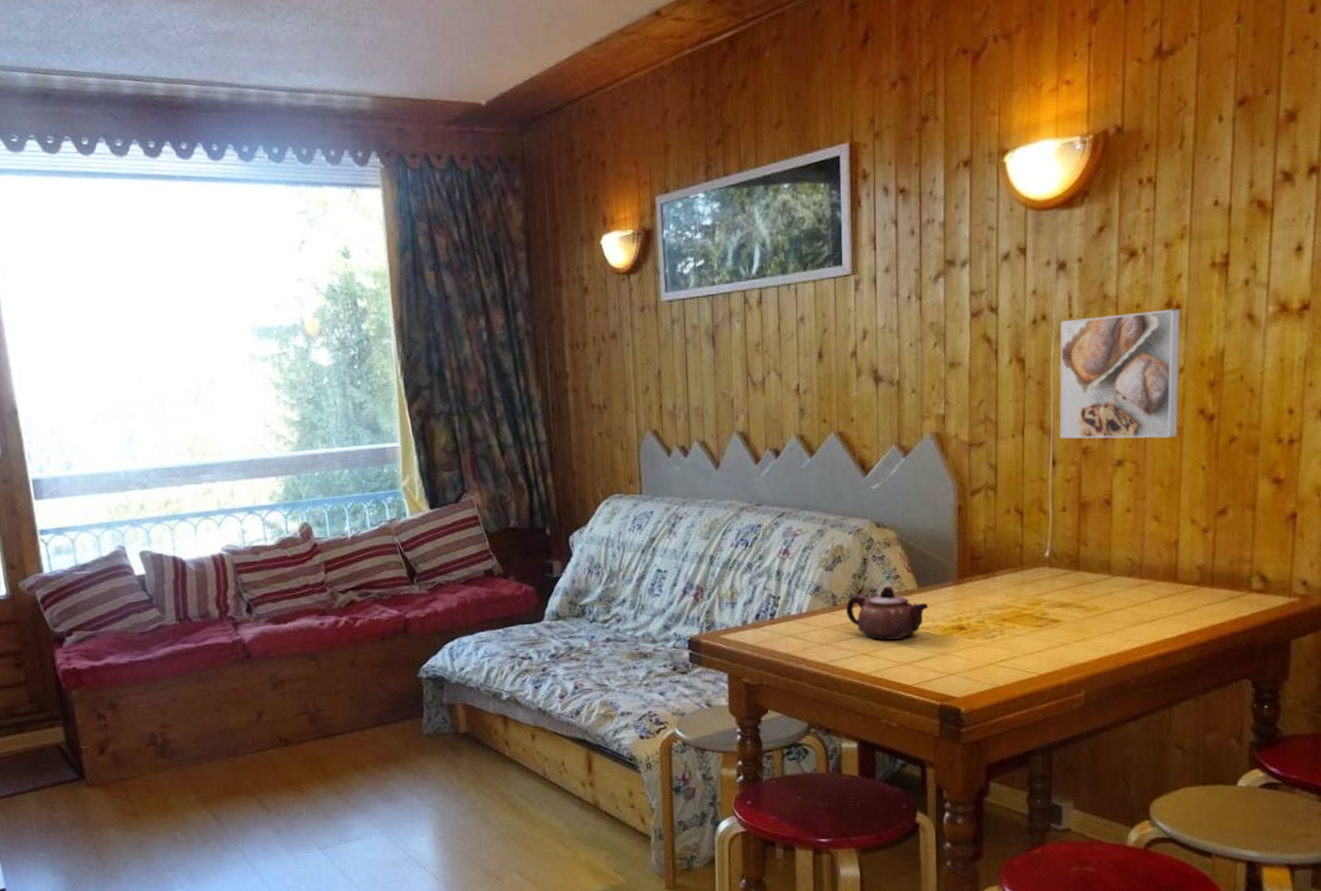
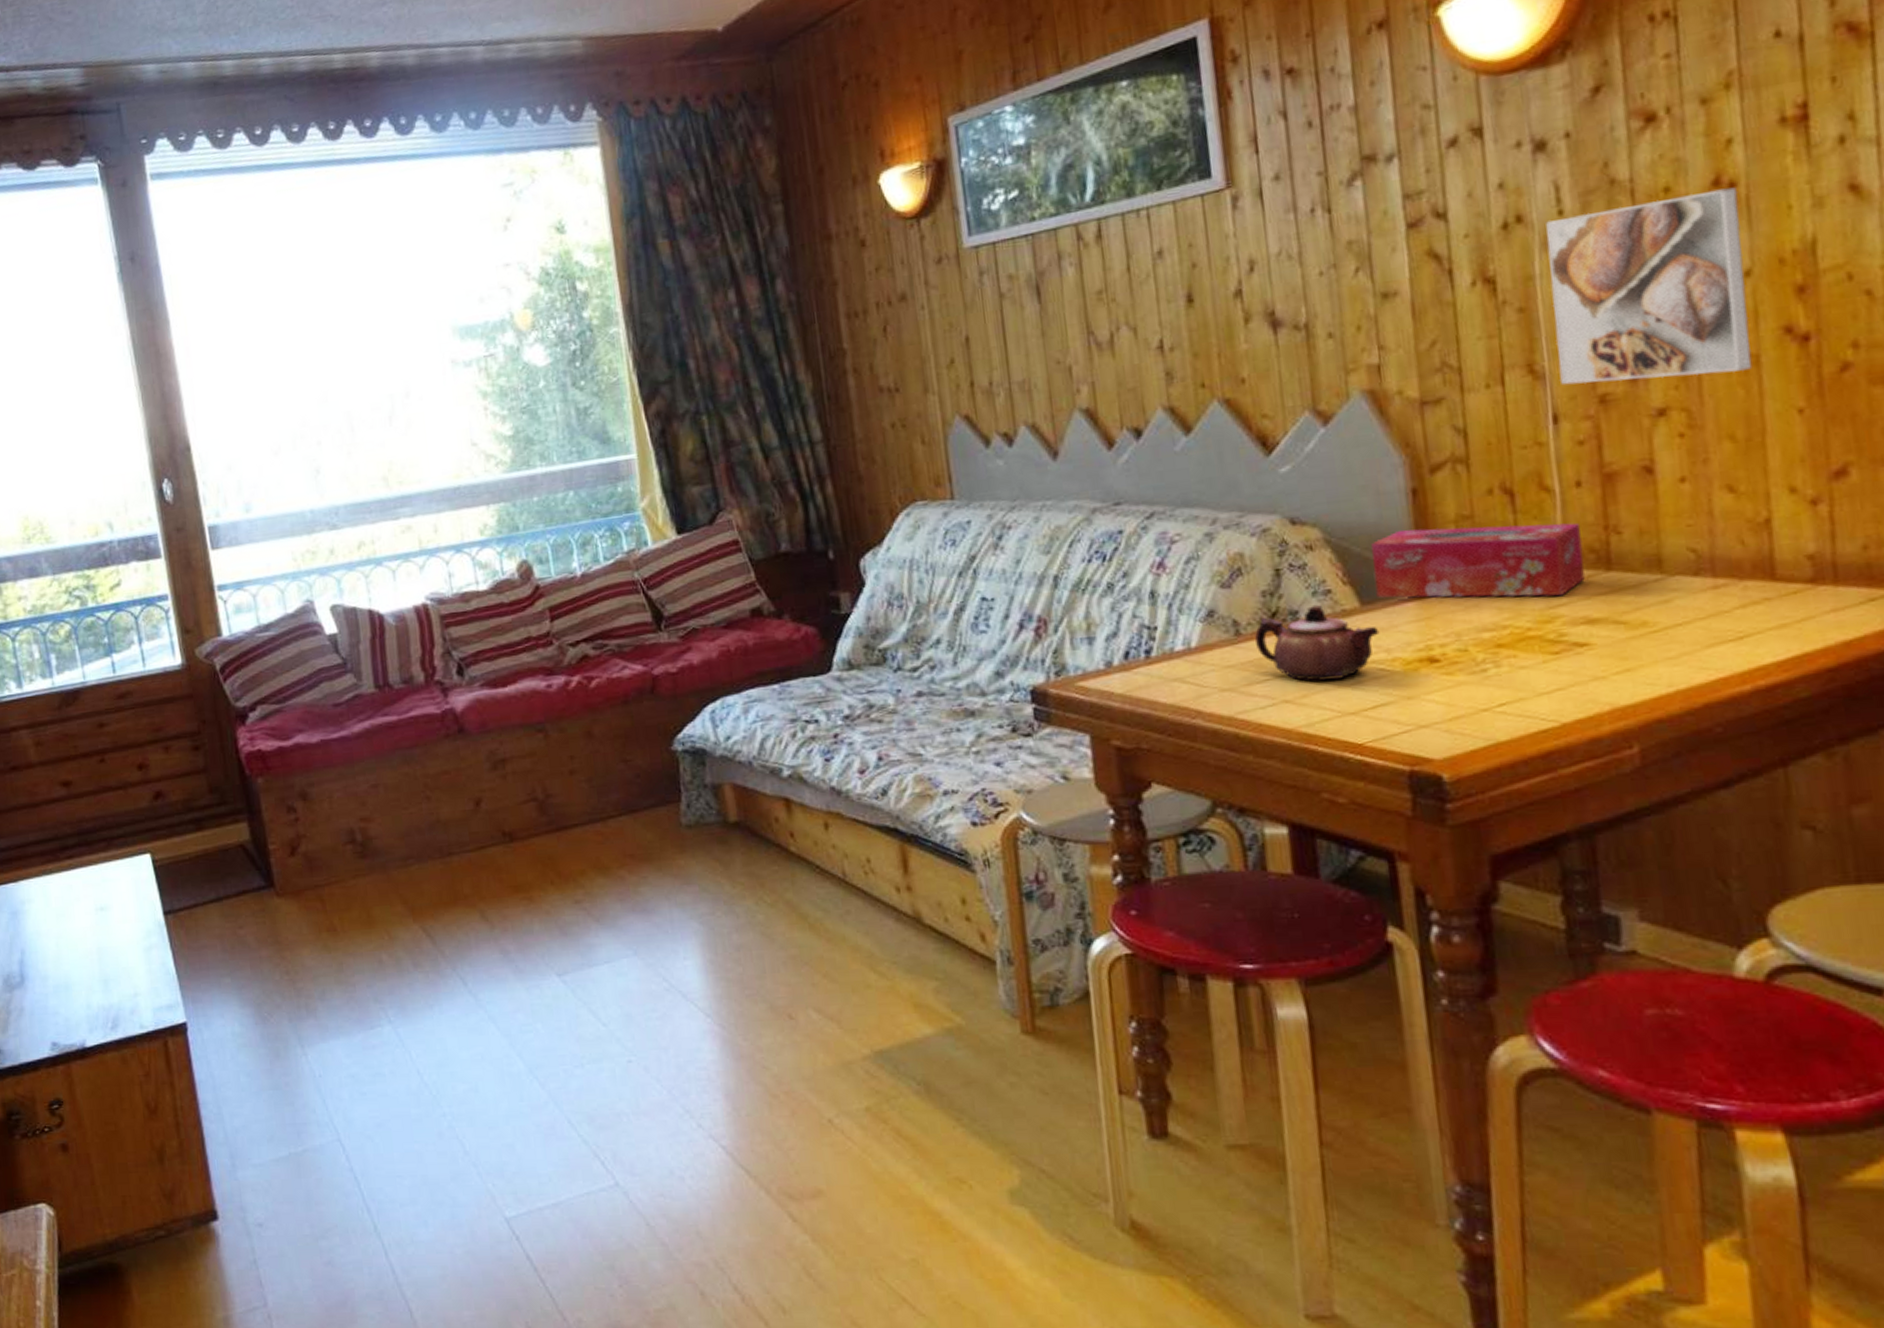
tissue box: none [928,535,1063,587] -> present [1371,523,1585,598]

